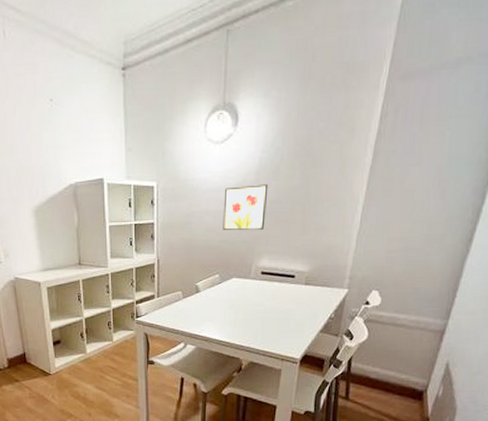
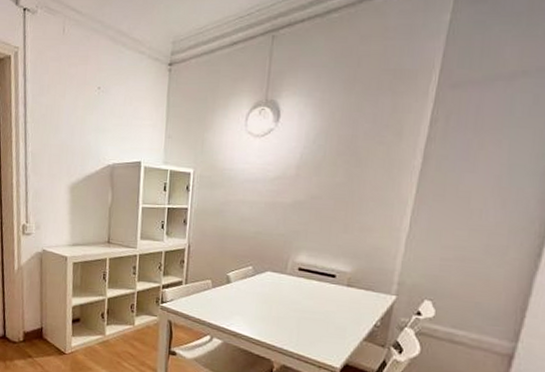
wall art: present [223,184,269,231] -> none [259,179,309,225]

